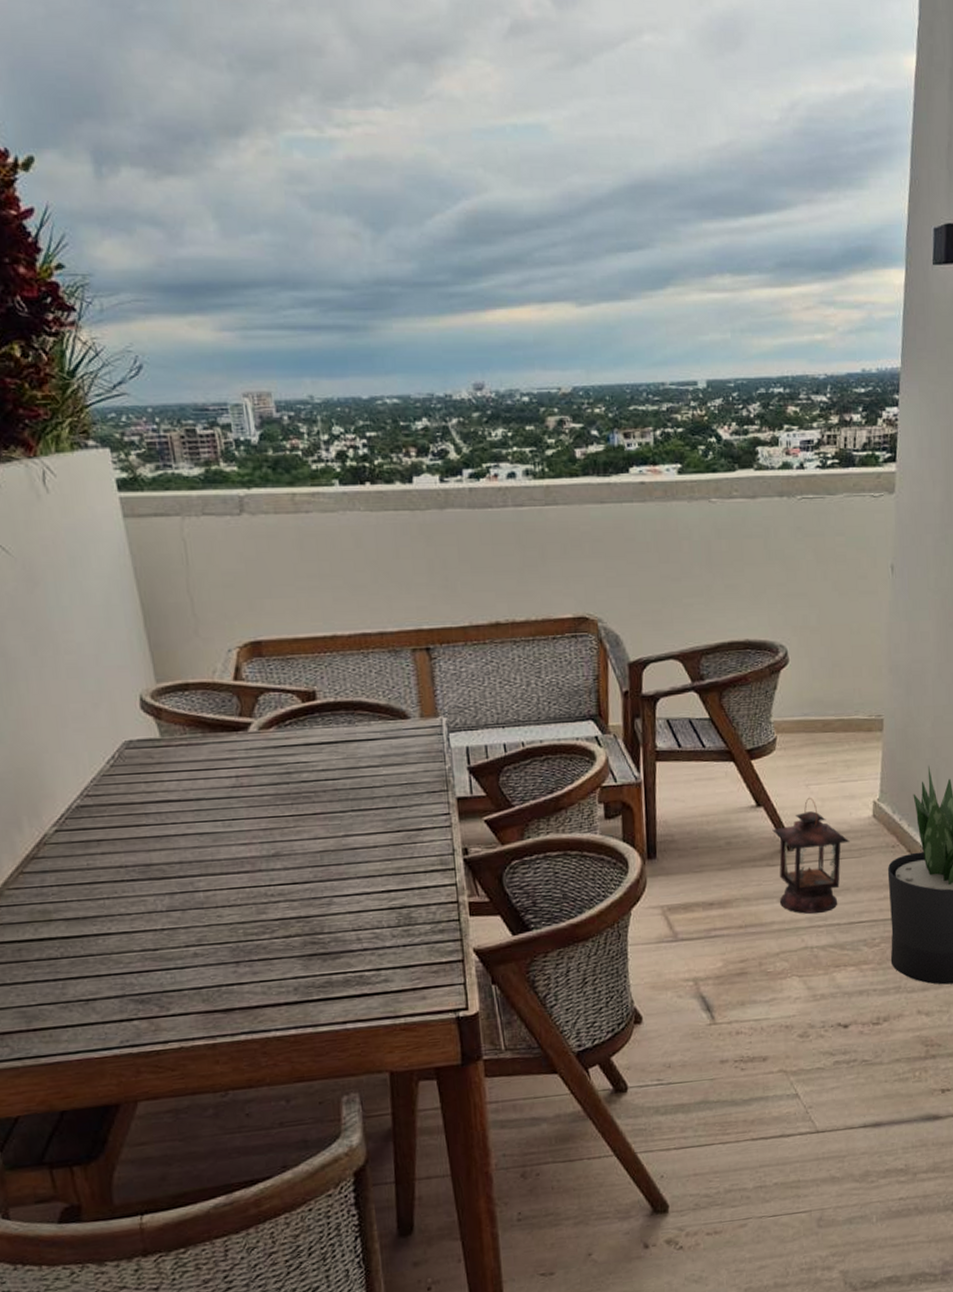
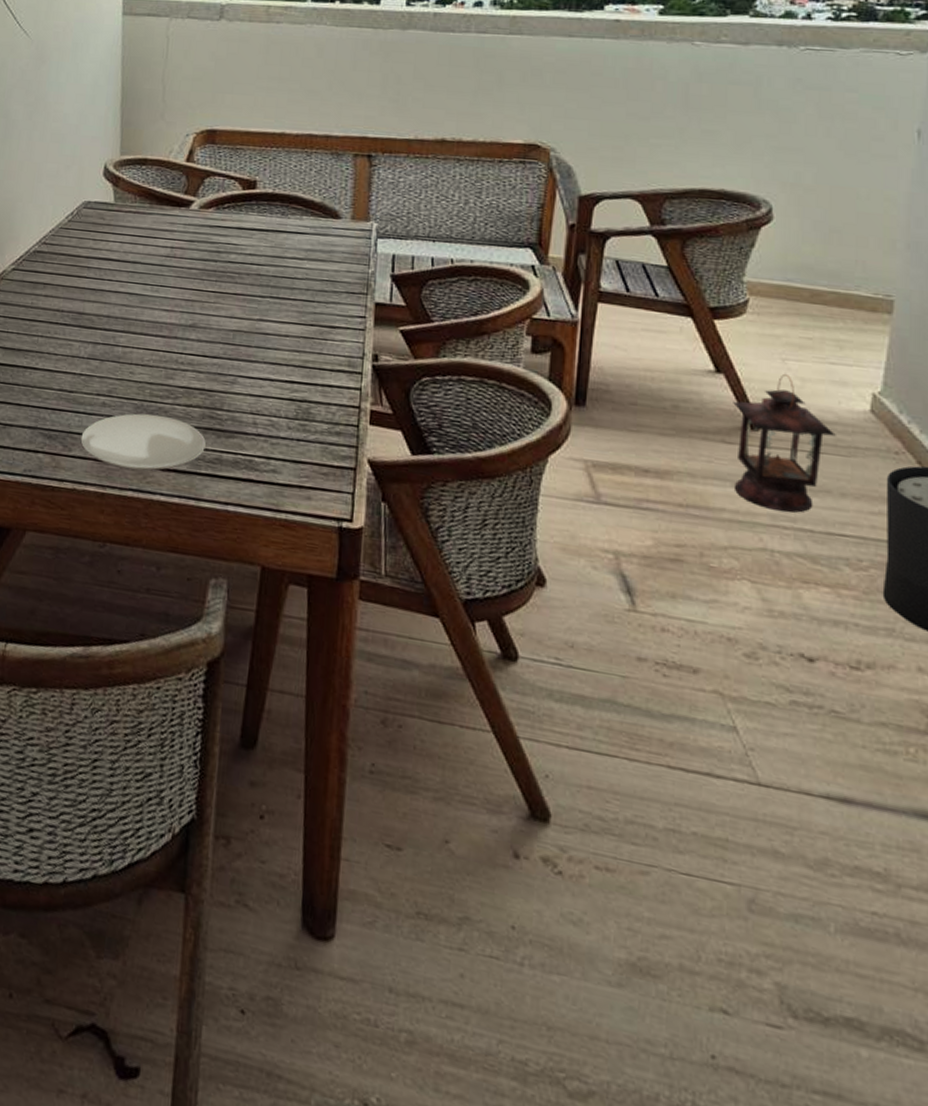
plate: none [177,952,313,1015] -> present [80,413,206,471]

